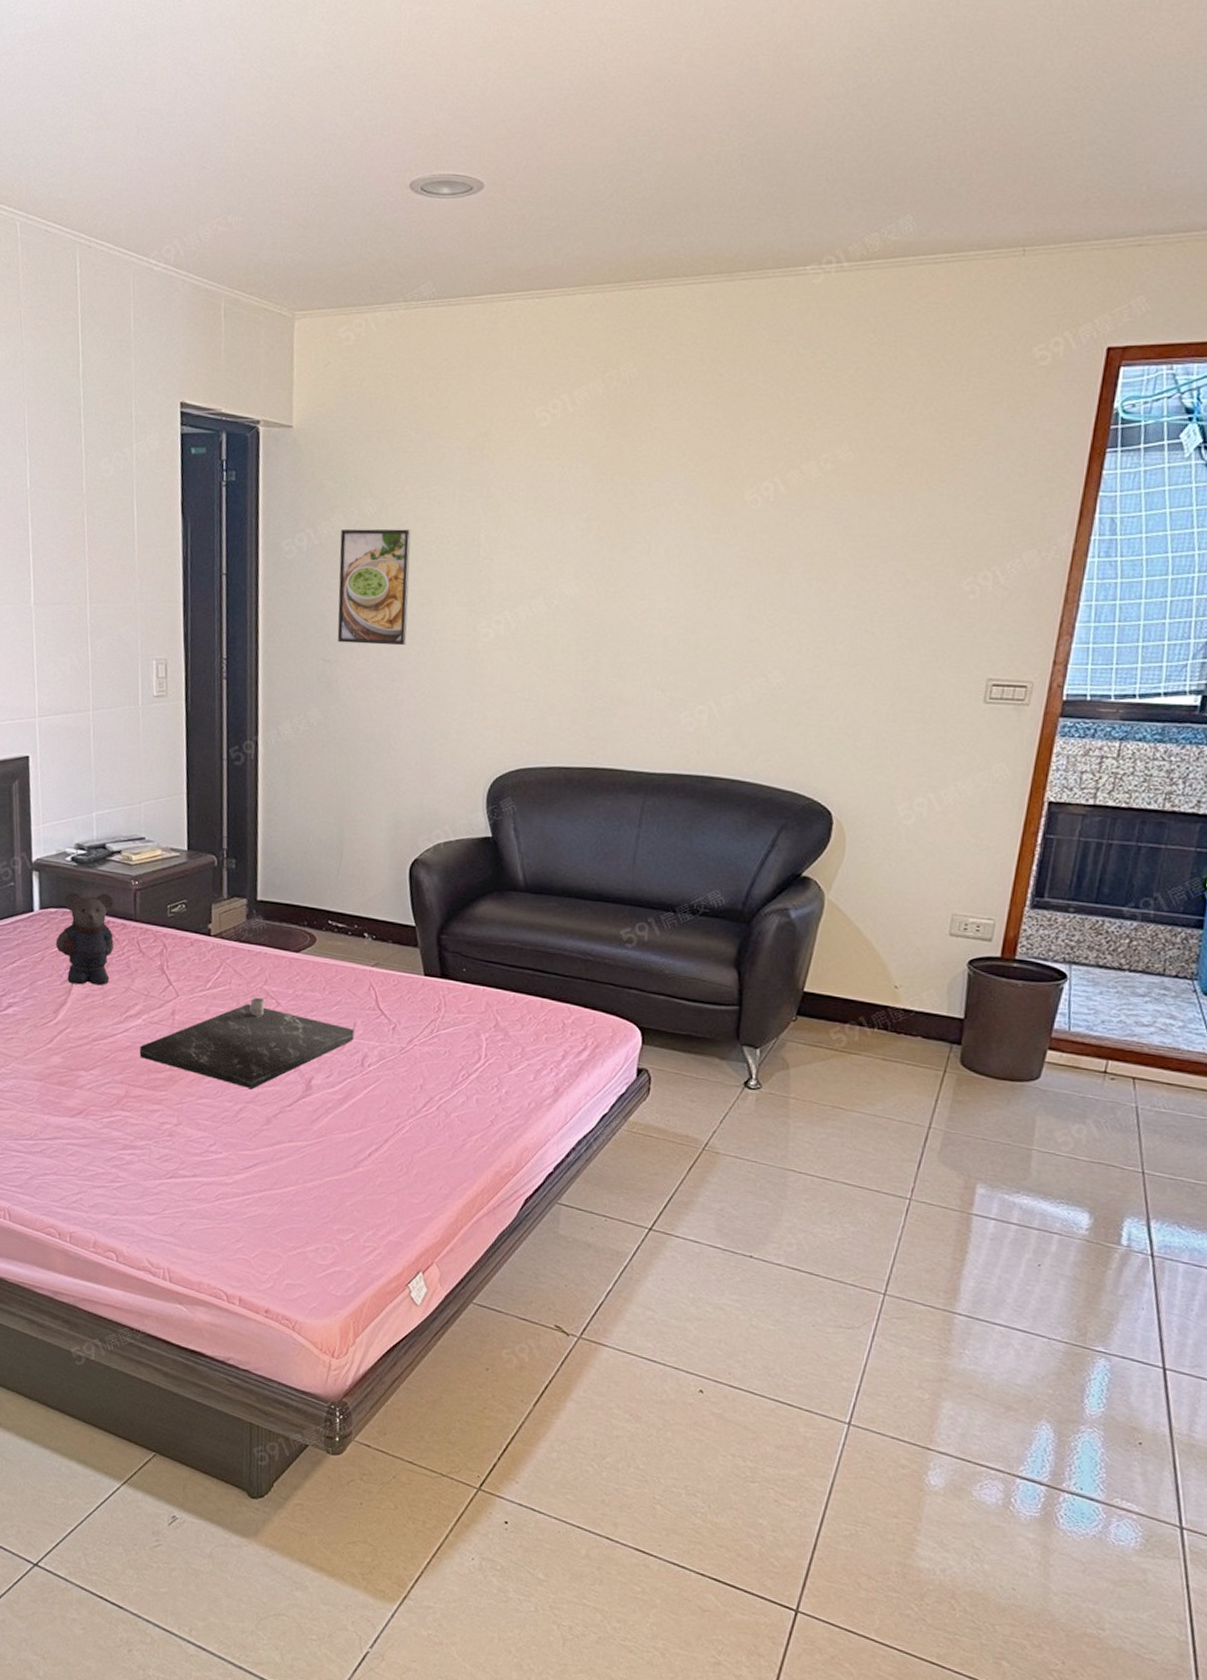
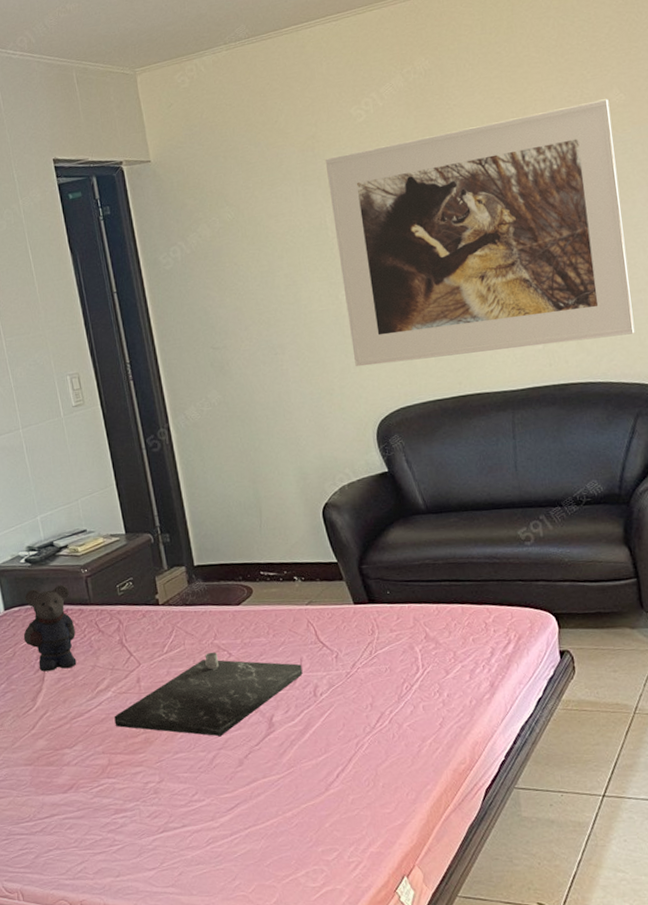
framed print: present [337,529,411,646] -> none [207,226,281,331]
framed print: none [479,454,834,735] -> present [325,99,635,367]

